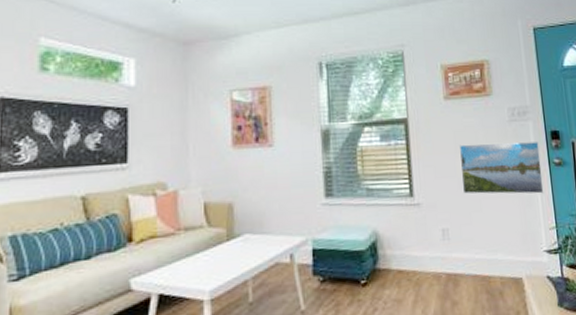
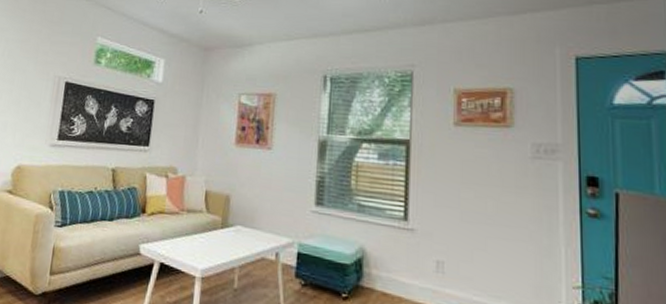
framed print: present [459,142,544,194] -> none [465,175,570,246]

